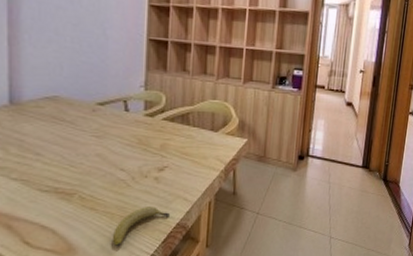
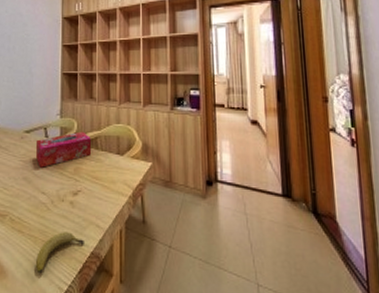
tissue box: none [112,106,183,144] -> present [35,131,92,168]

